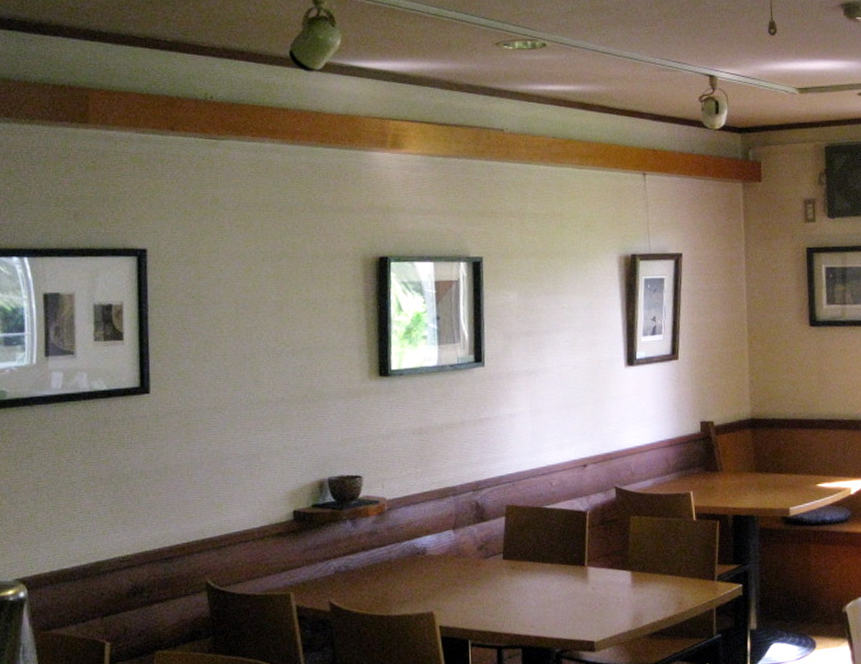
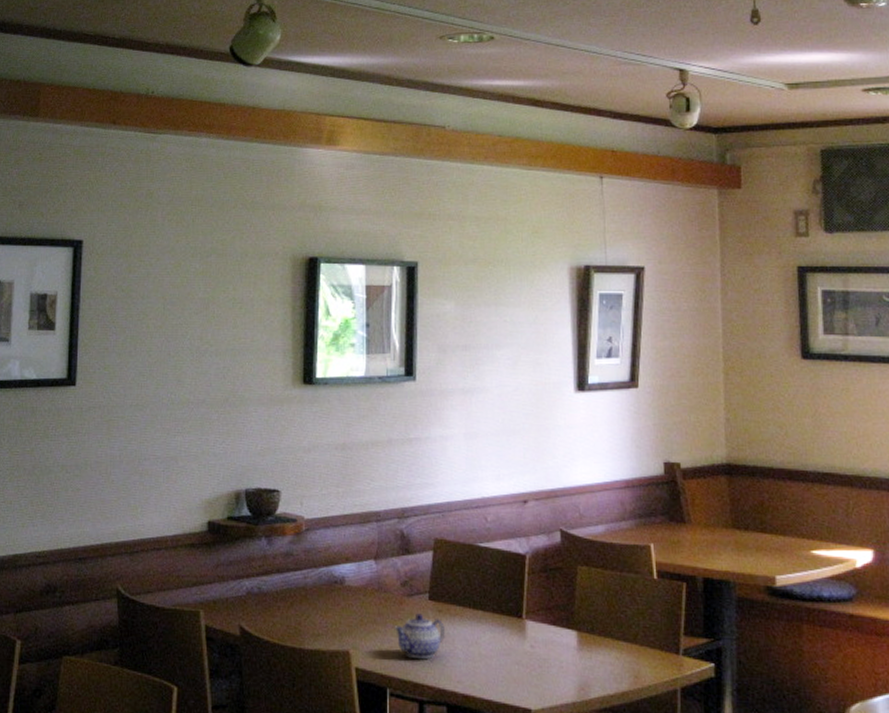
teapot: none [473,572,518,612] -> present [394,613,445,660]

